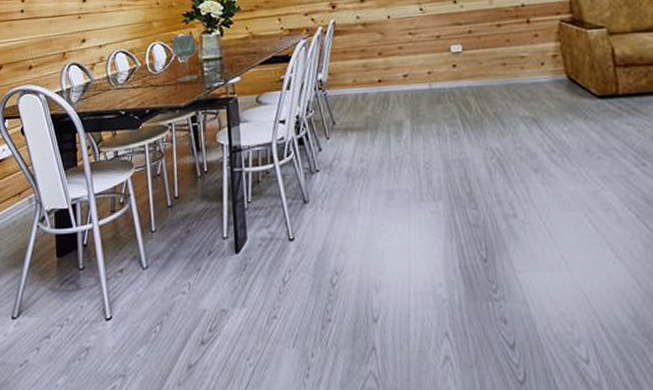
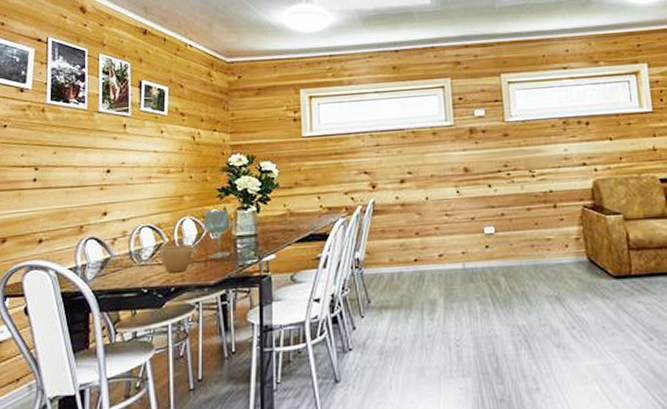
cup: none [134,67,168,96] -> present [160,244,197,273]

